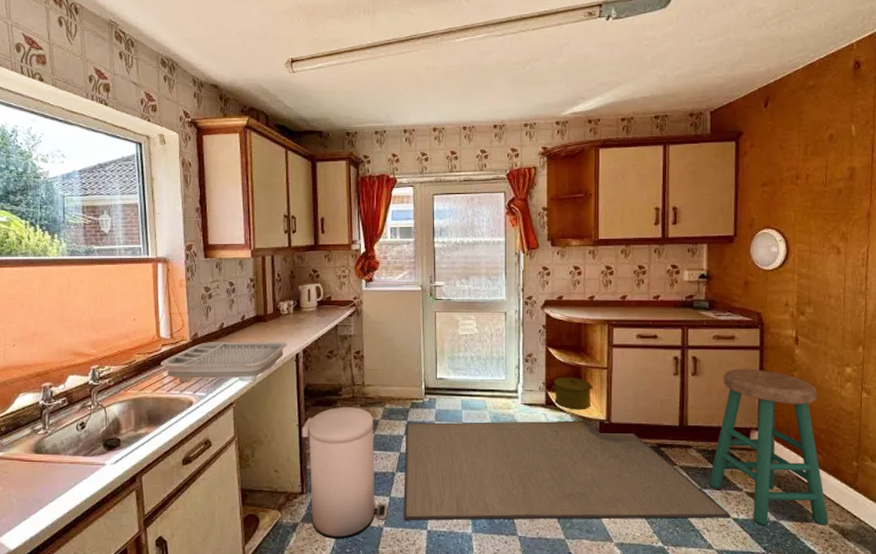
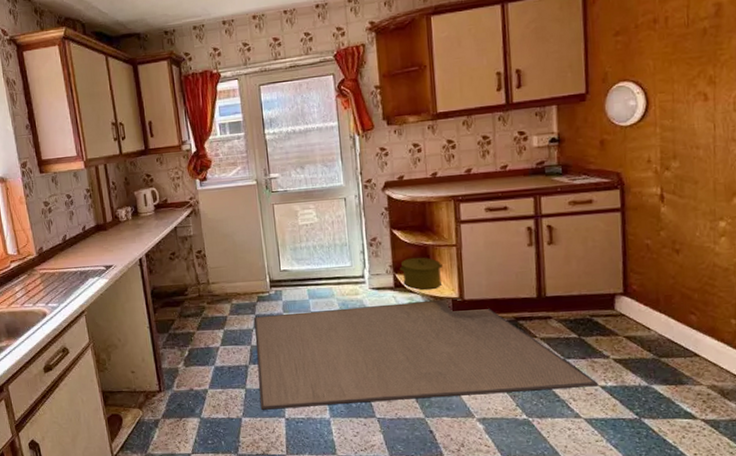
dish rack: present [161,341,287,382] -> none [11,248,130,295]
pedal bin: present [302,407,388,539] -> none [153,305,245,432]
stool: present [709,368,828,525] -> none [573,232,706,391]

